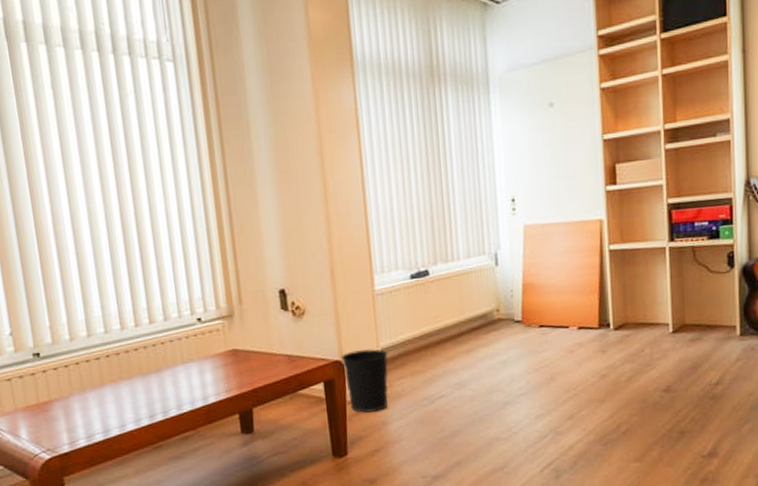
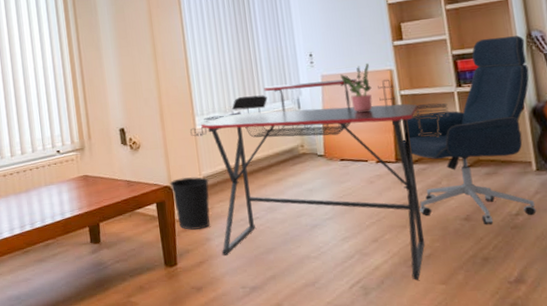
desk: none [367,229,658,459] -> present [190,78,449,280]
potted plant: none [545,212,579,270] -> present [340,64,373,112]
office chair: none [608,183,743,396] -> present [403,35,536,225]

